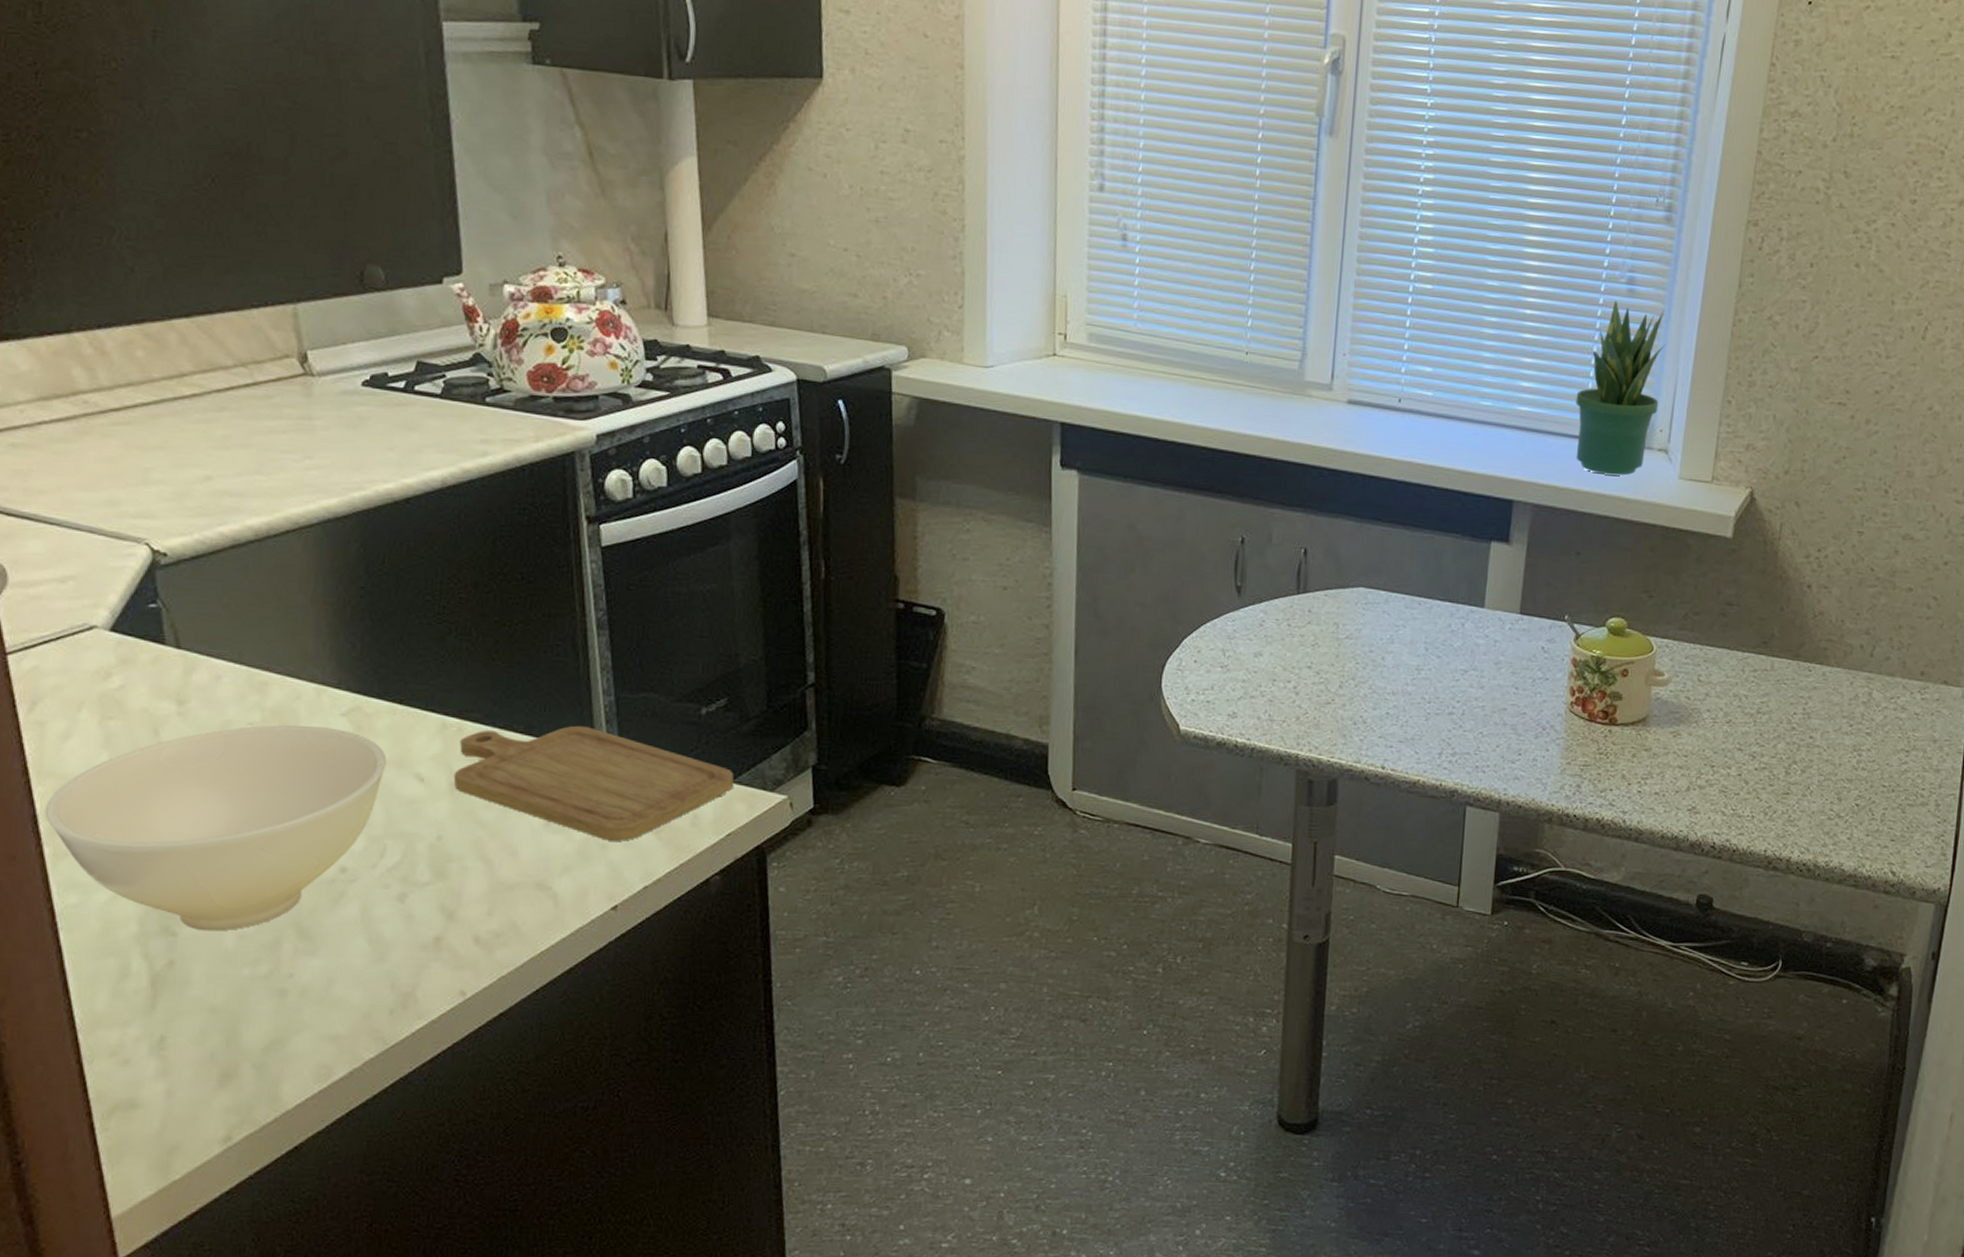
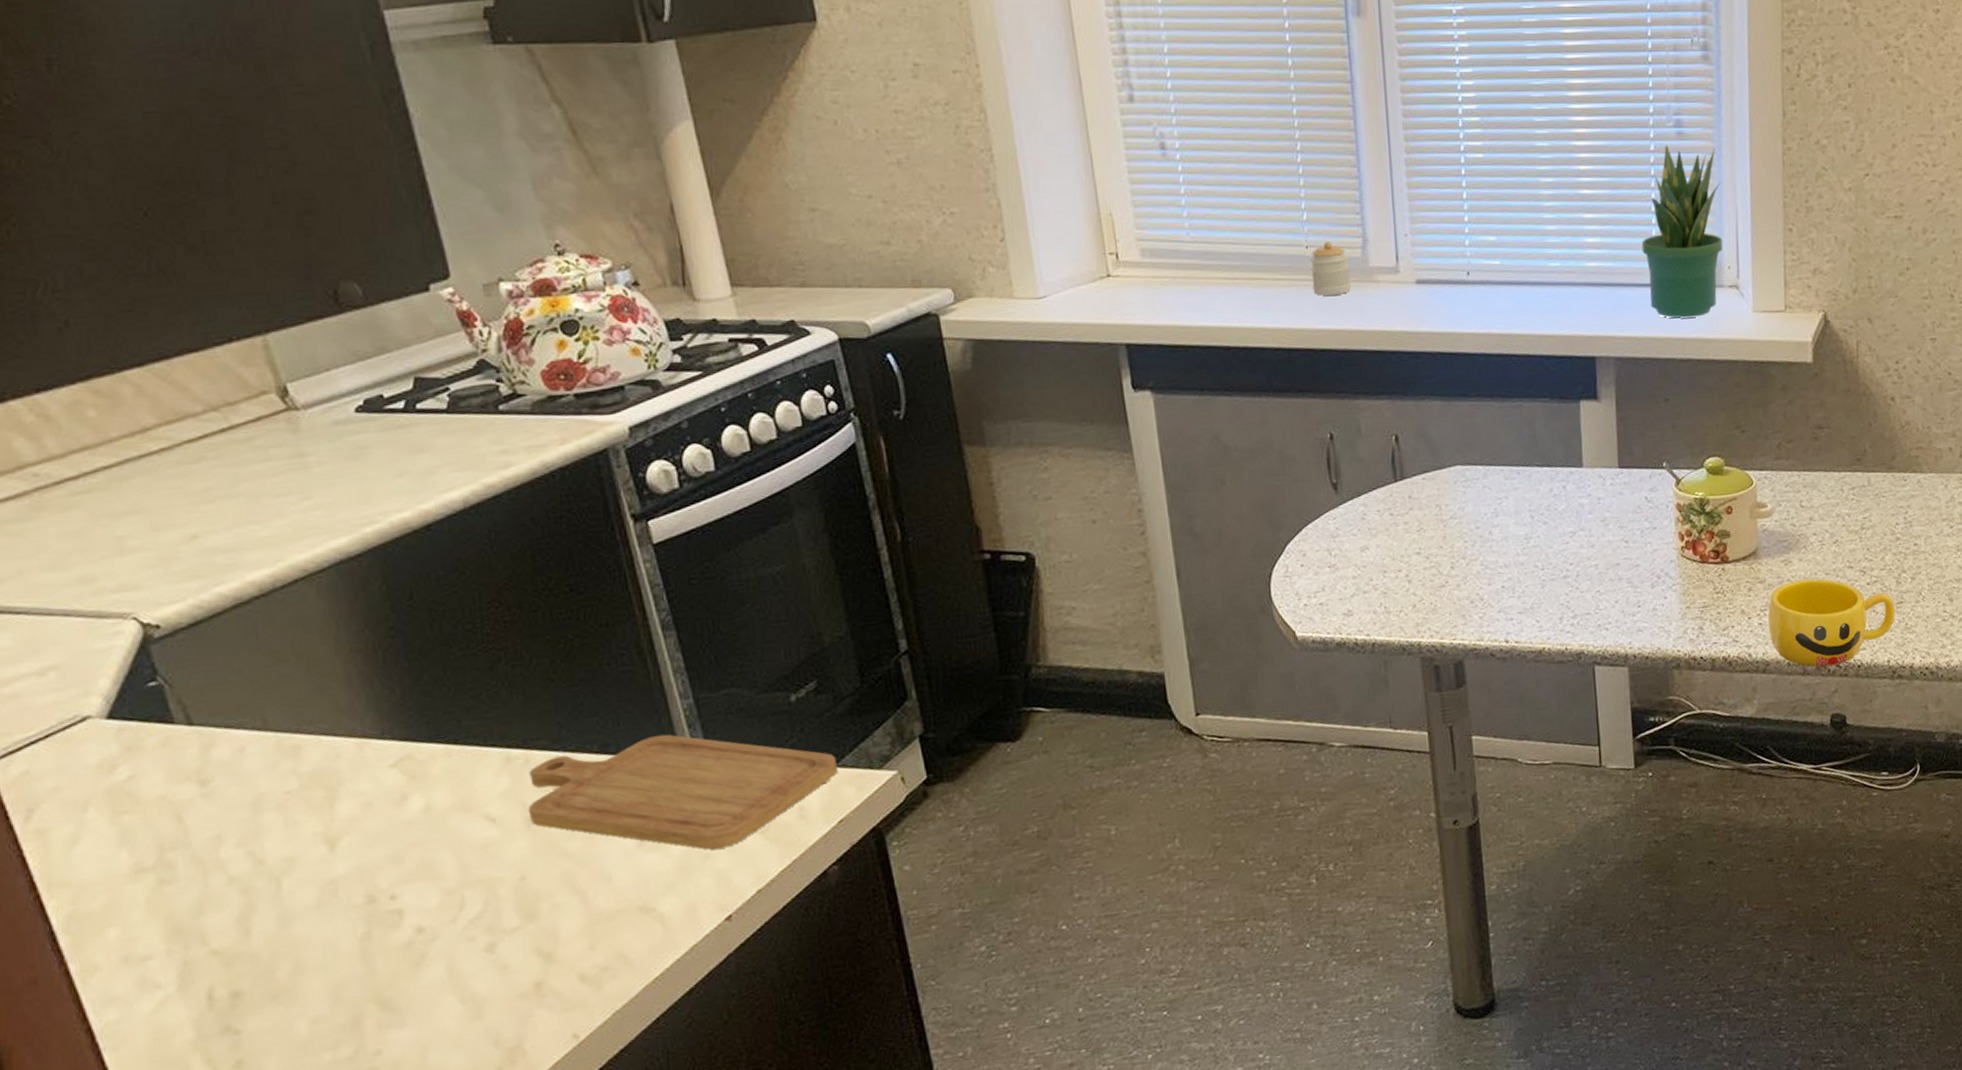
bowl: present [44,725,387,931] -> none [62,781,451,1023]
jar: none [1246,351,1285,404] -> present [1310,242,1351,296]
cup: none [1647,754,1780,846] -> present [1768,578,1895,667]

